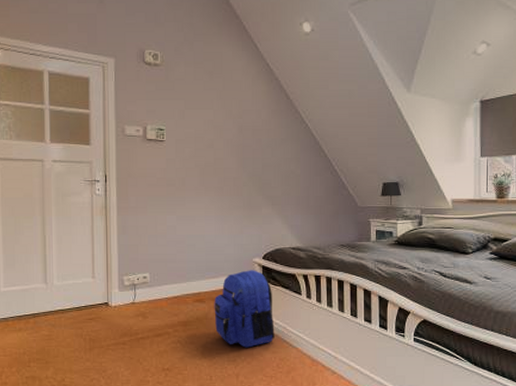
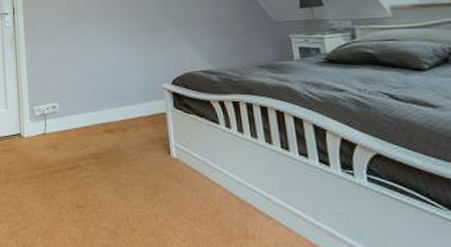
backpack: present [214,270,275,348] -> none [124,97,194,185]

